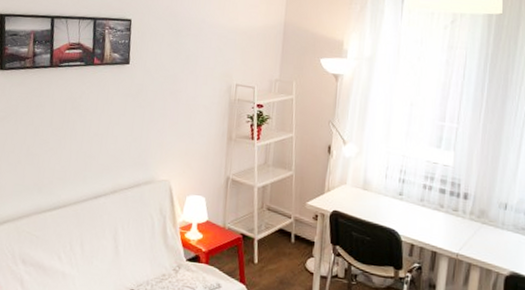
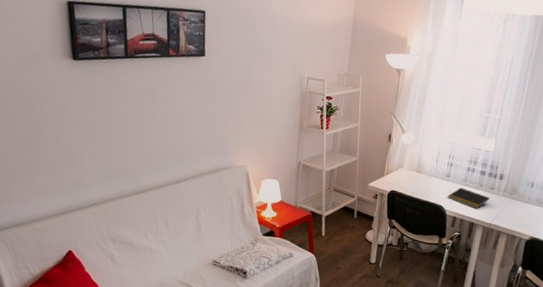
notepad: none [402,208,454,234] -> present [448,187,490,208]

